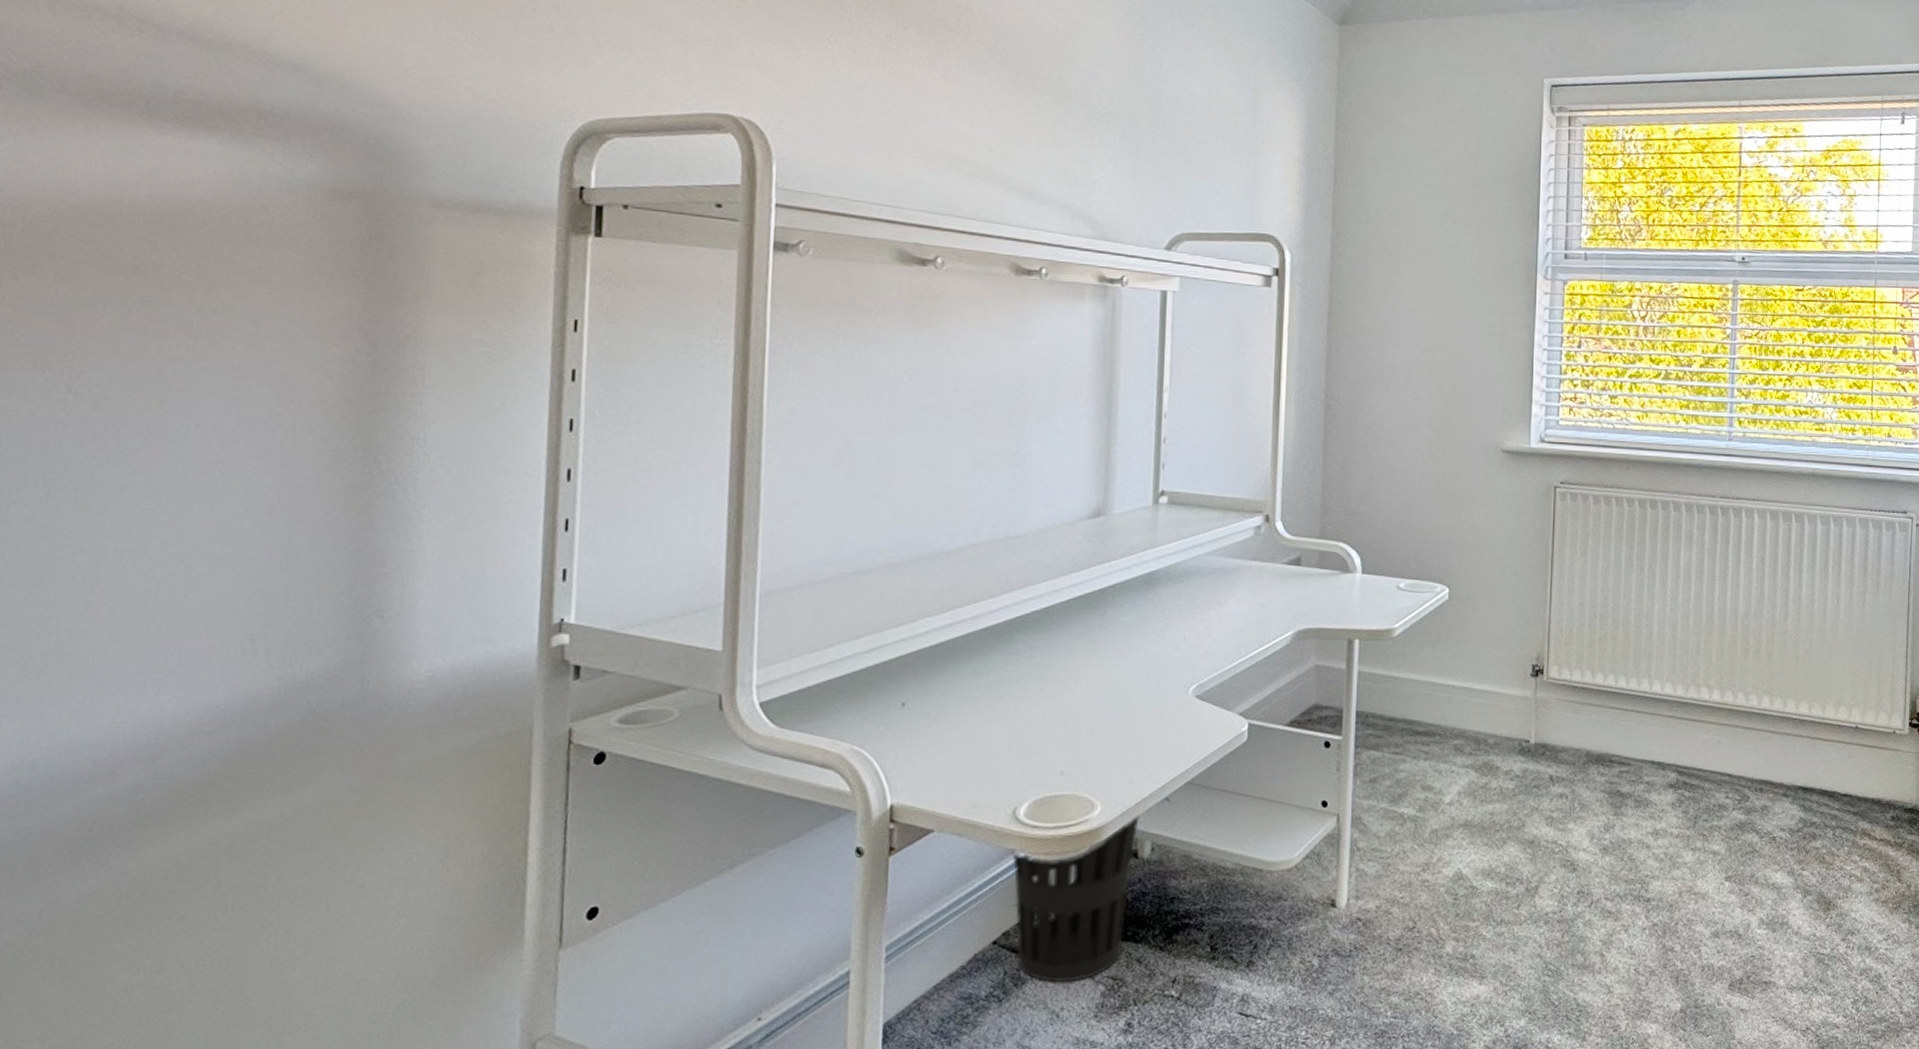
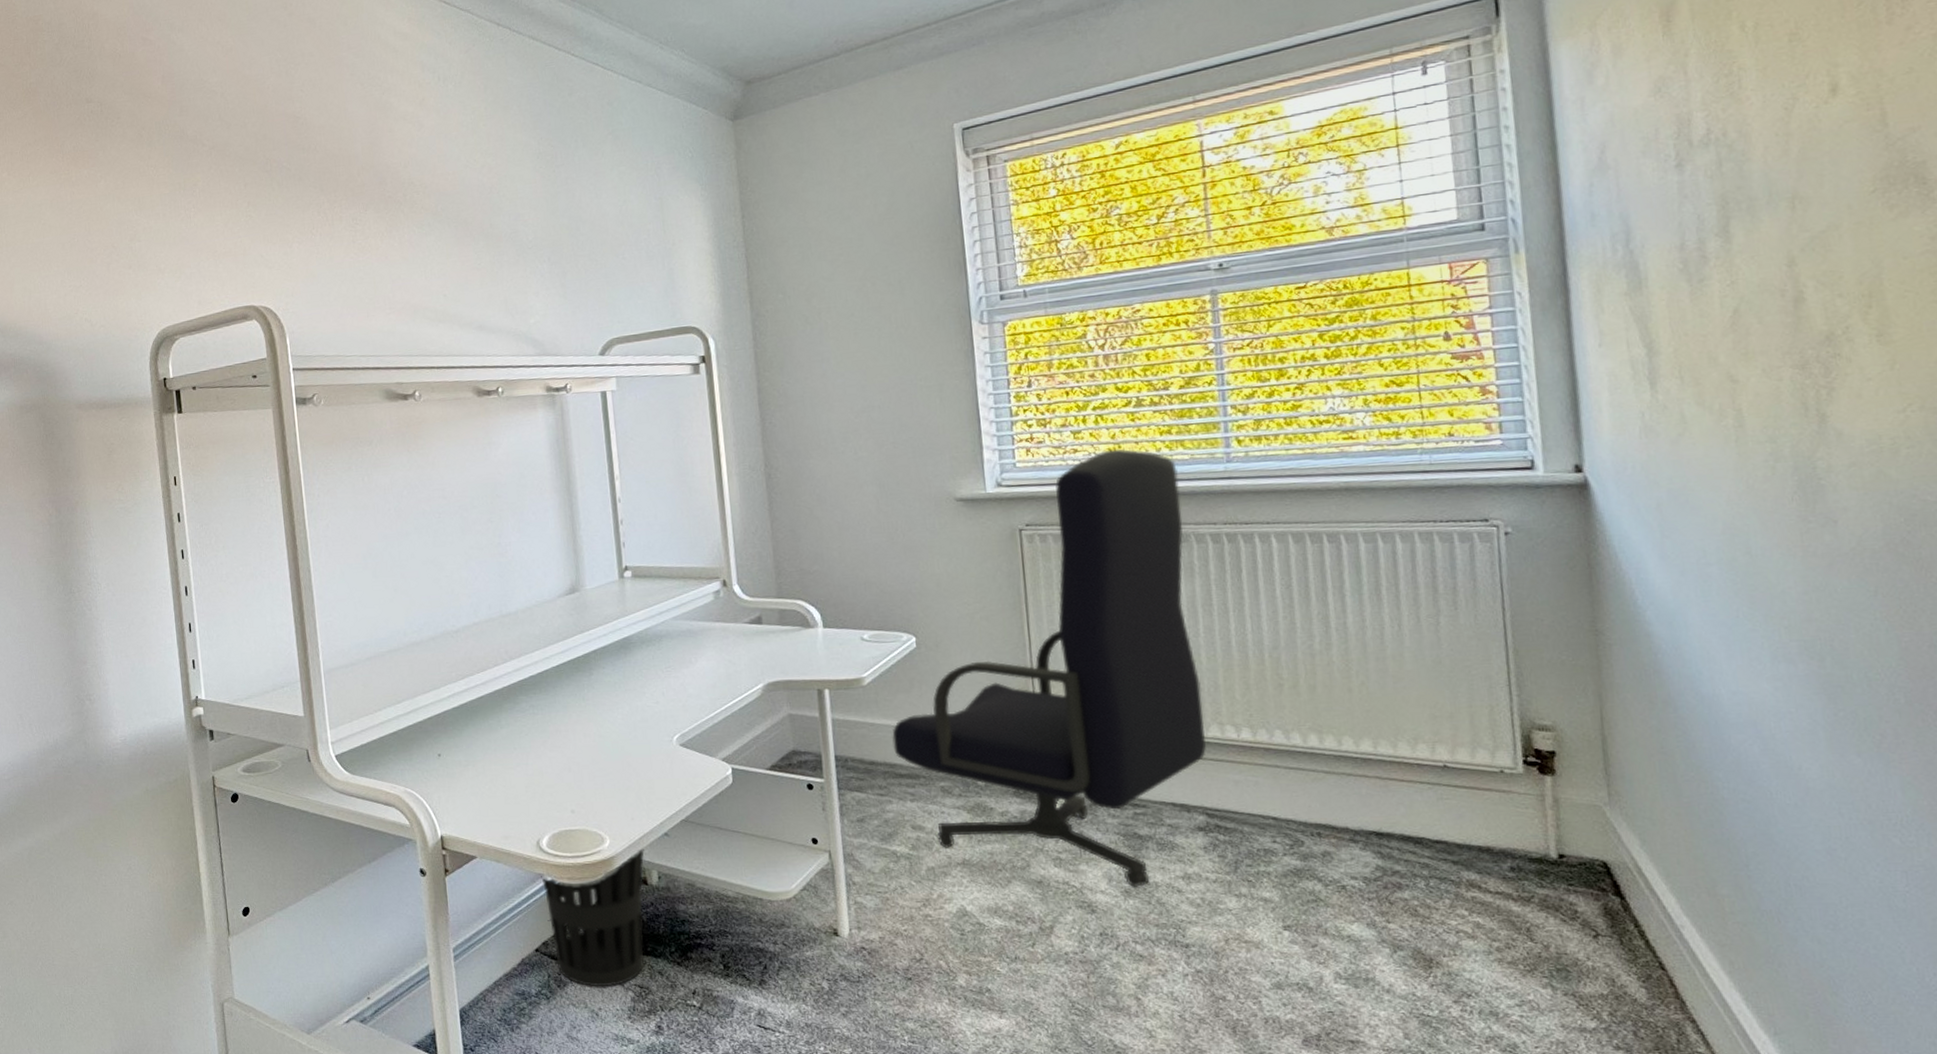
office chair: none [1414,417,1690,844] -> present [892,448,1206,887]

